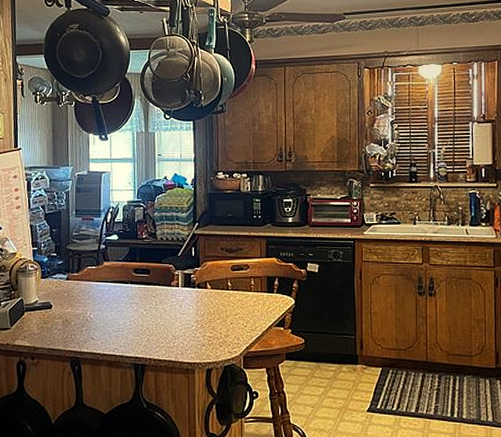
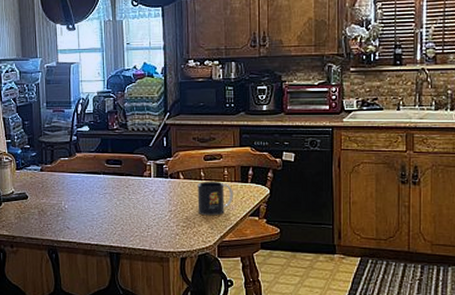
mug: none [224,292,259,326] -> present [197,182,233,216]

